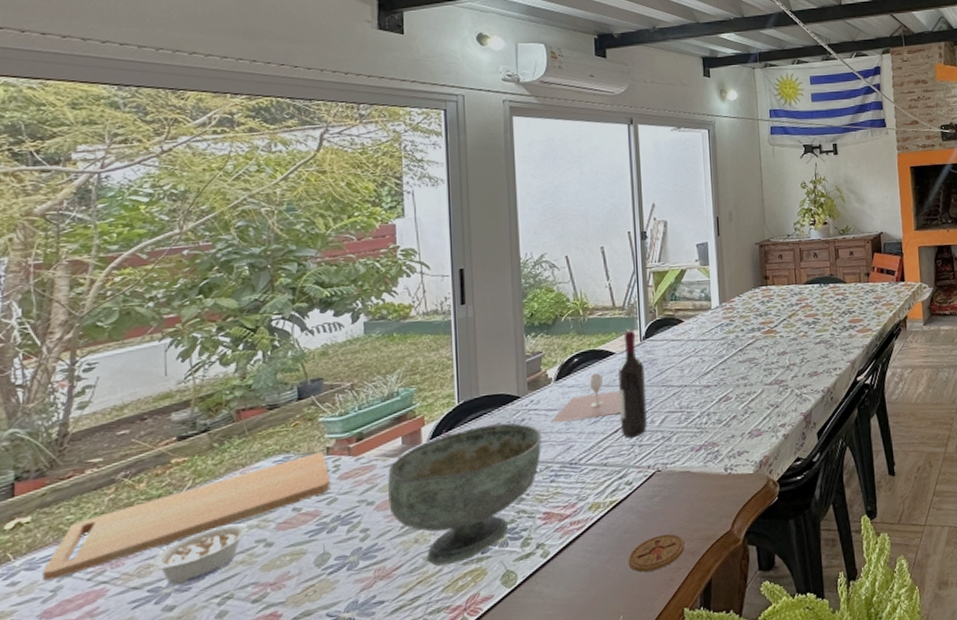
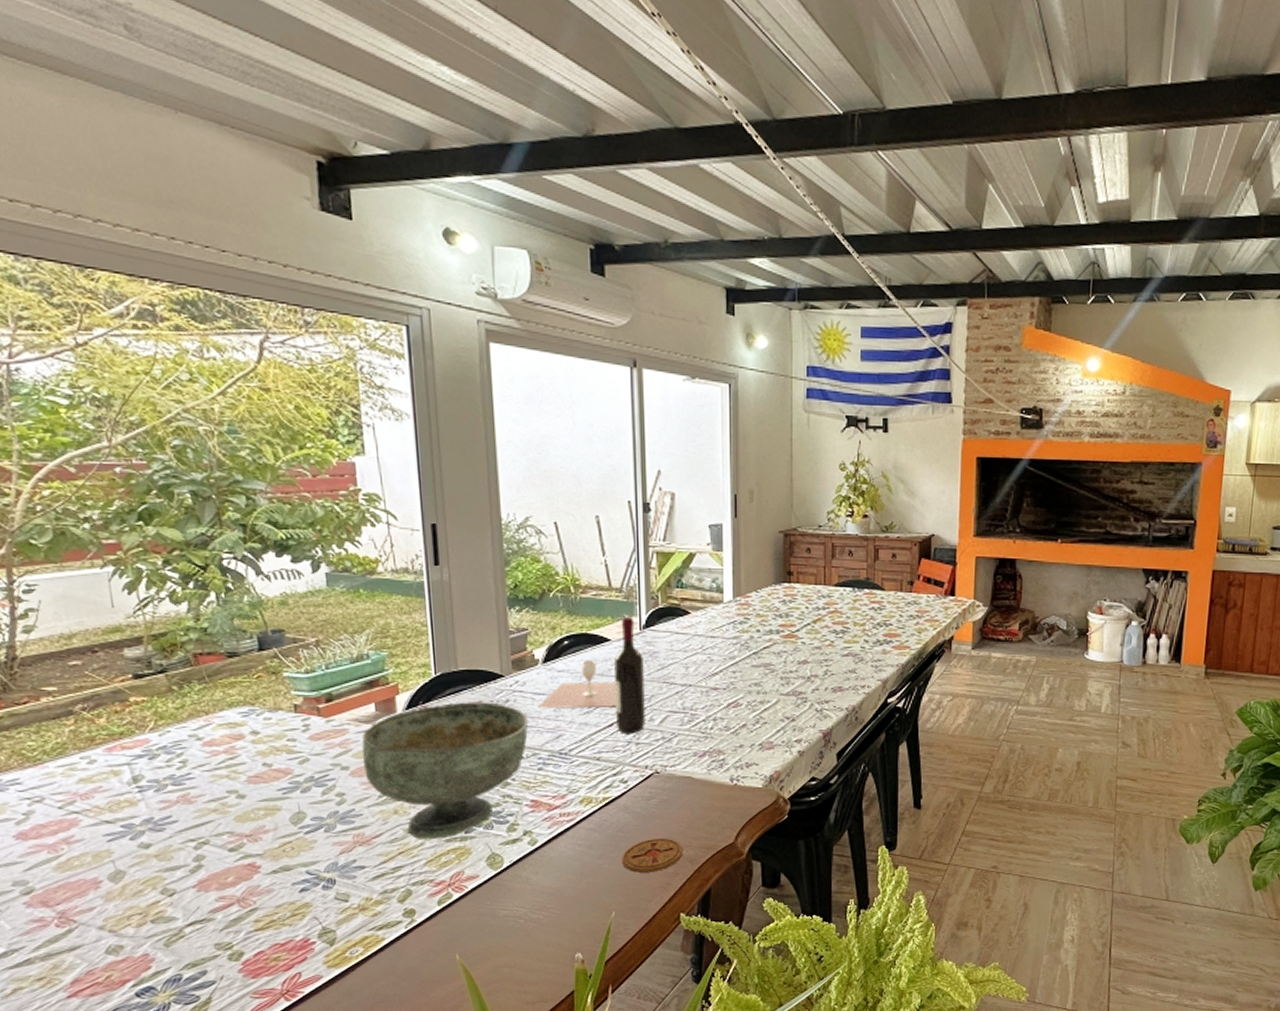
cutting board: present [42,452,331,581] -> none [11,709,302,804]
legume: present [147,524,248,585] -> none [118,772,218,823]

